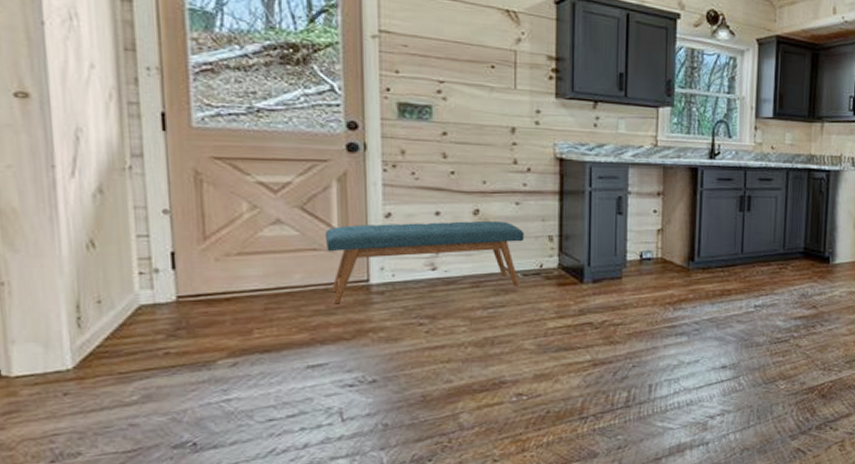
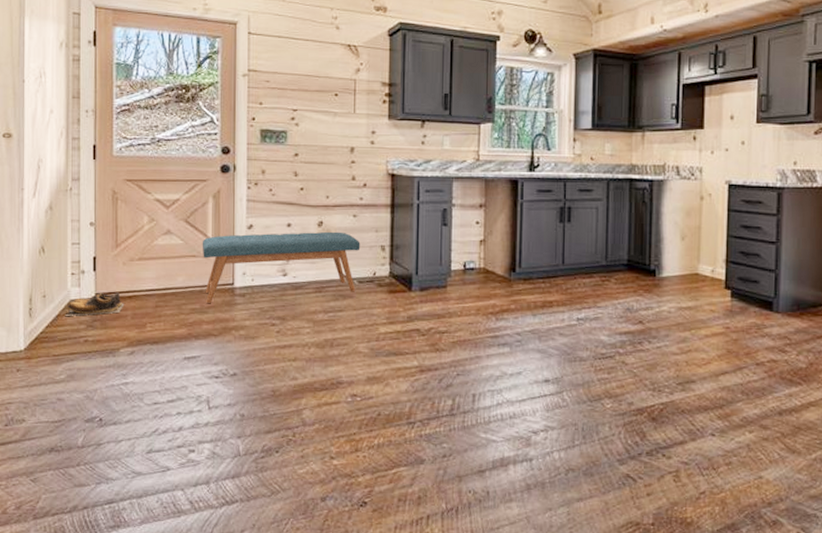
shoes: none [132,294,220,325] -> present [65,292,125,316]

